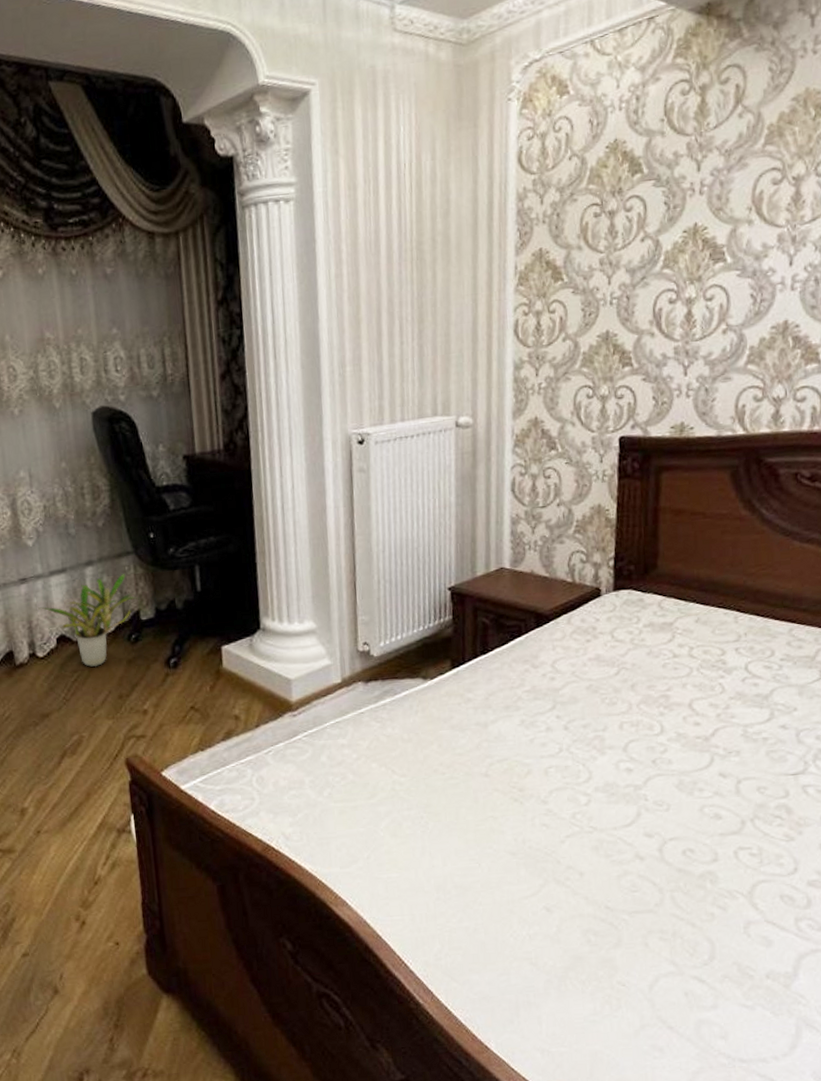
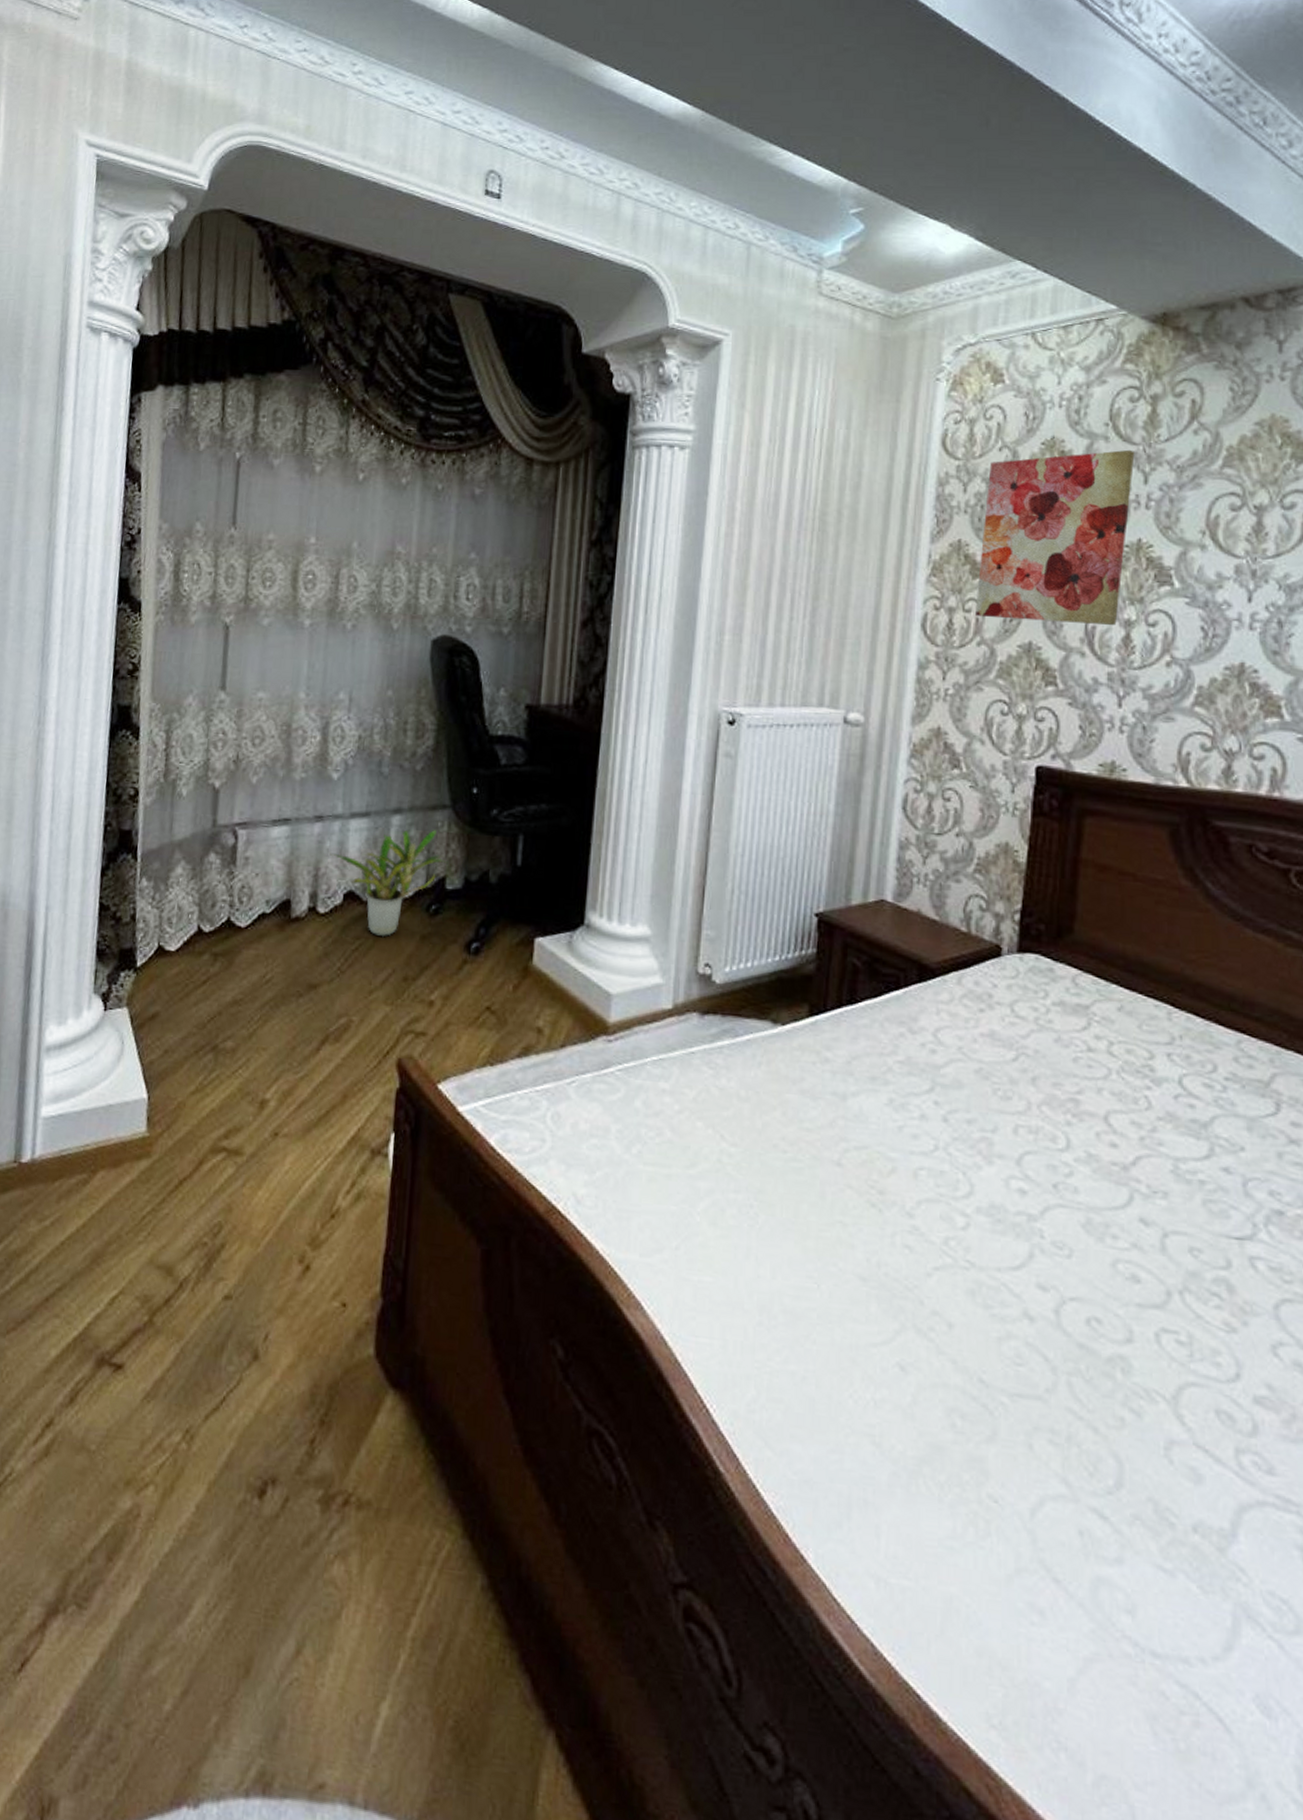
wall art: none [558,141,688,315] -> present [975,449,1135,626]

